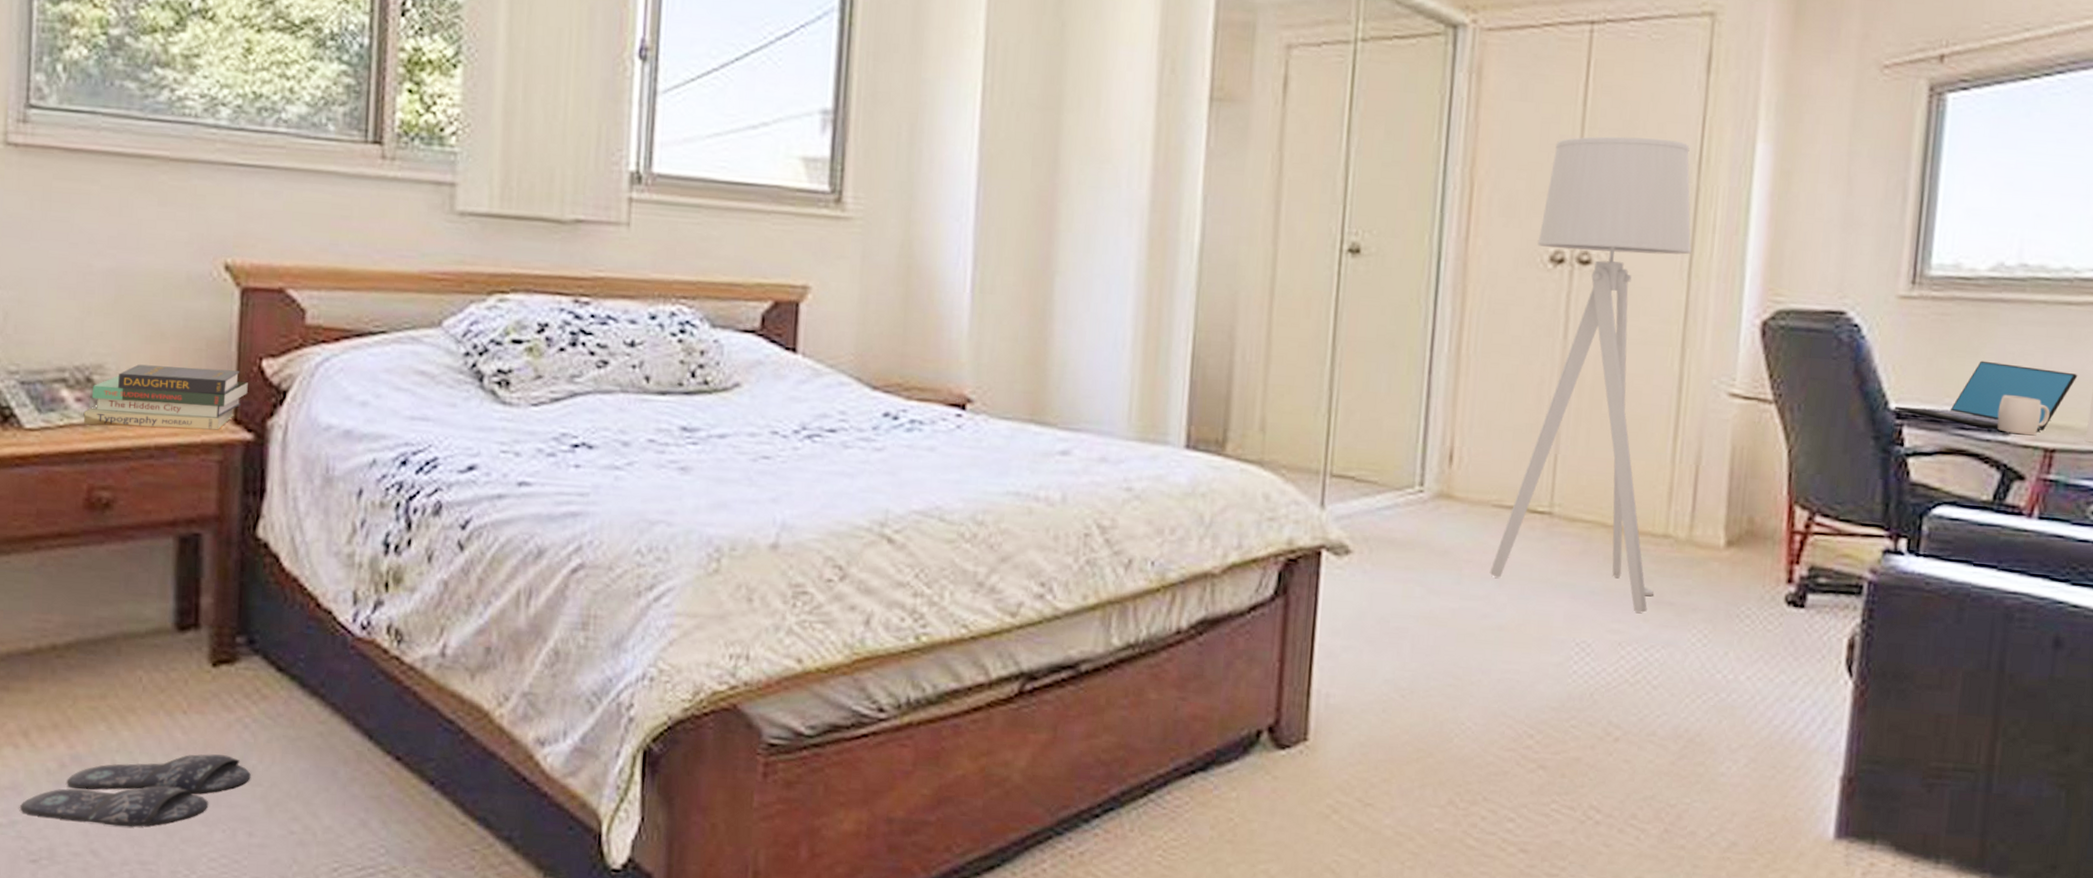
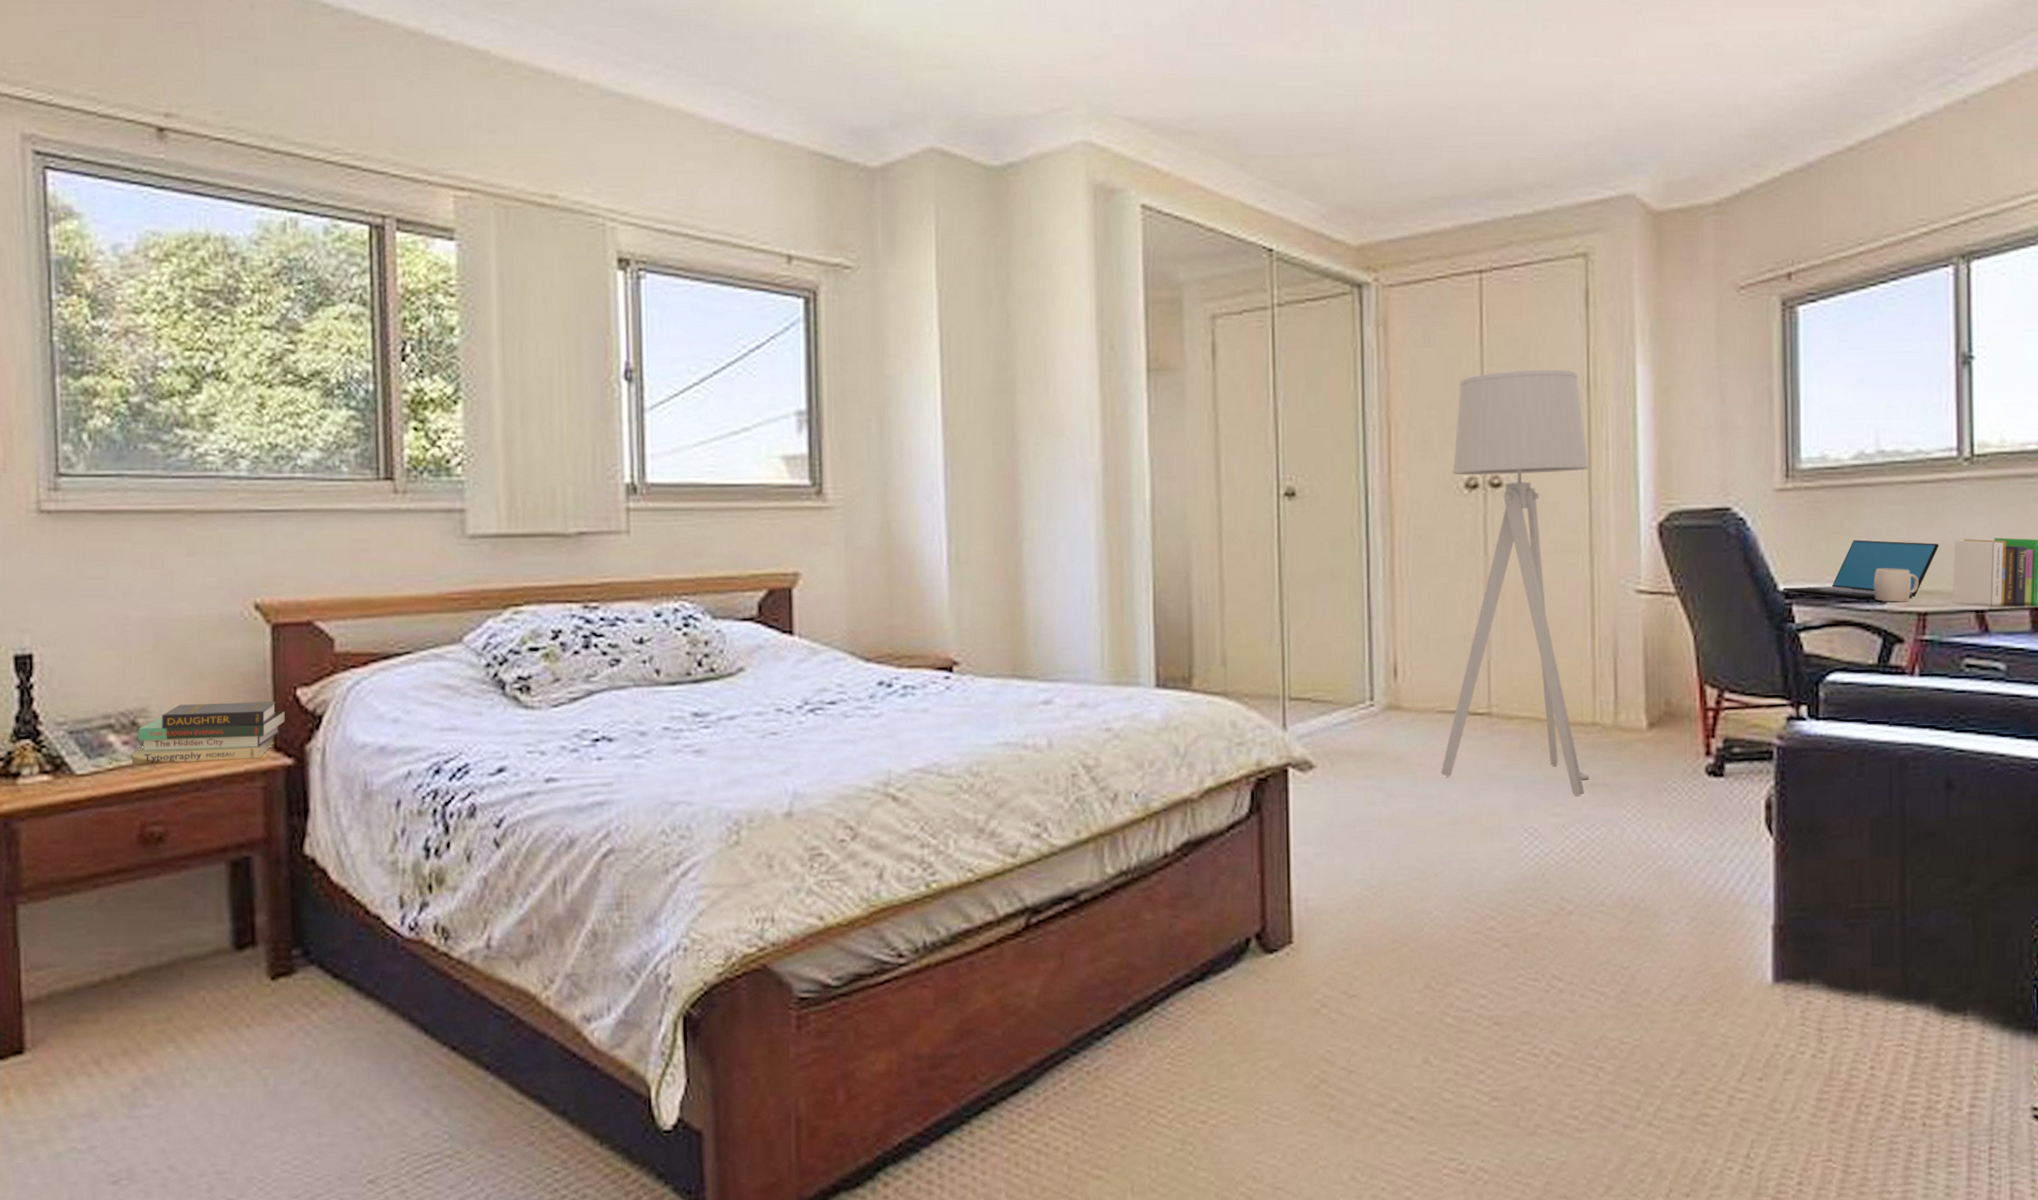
slippers: present [20,754,251,827] -> none [97,1062,316,1141]

